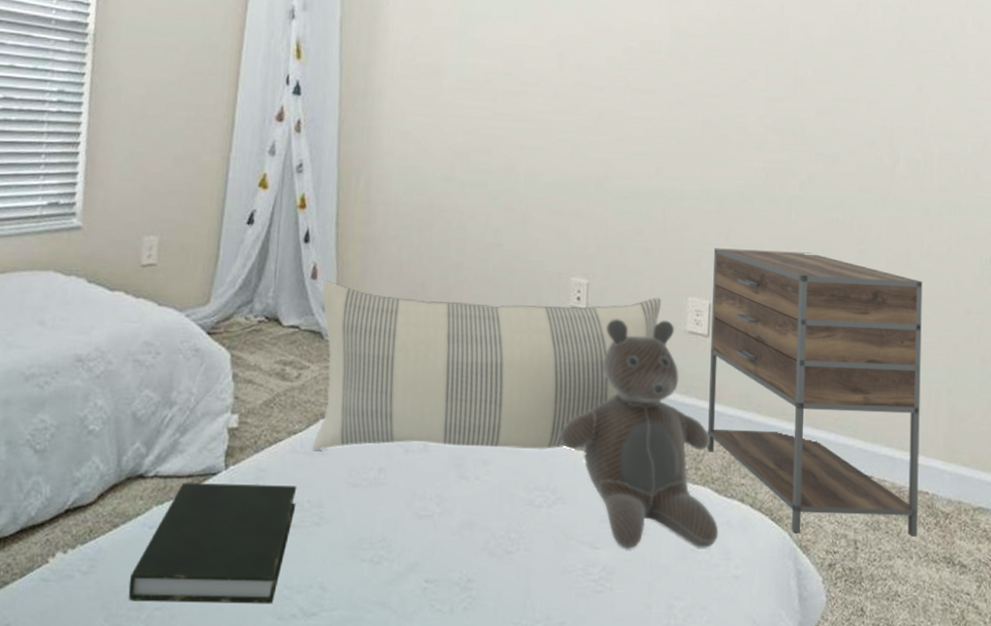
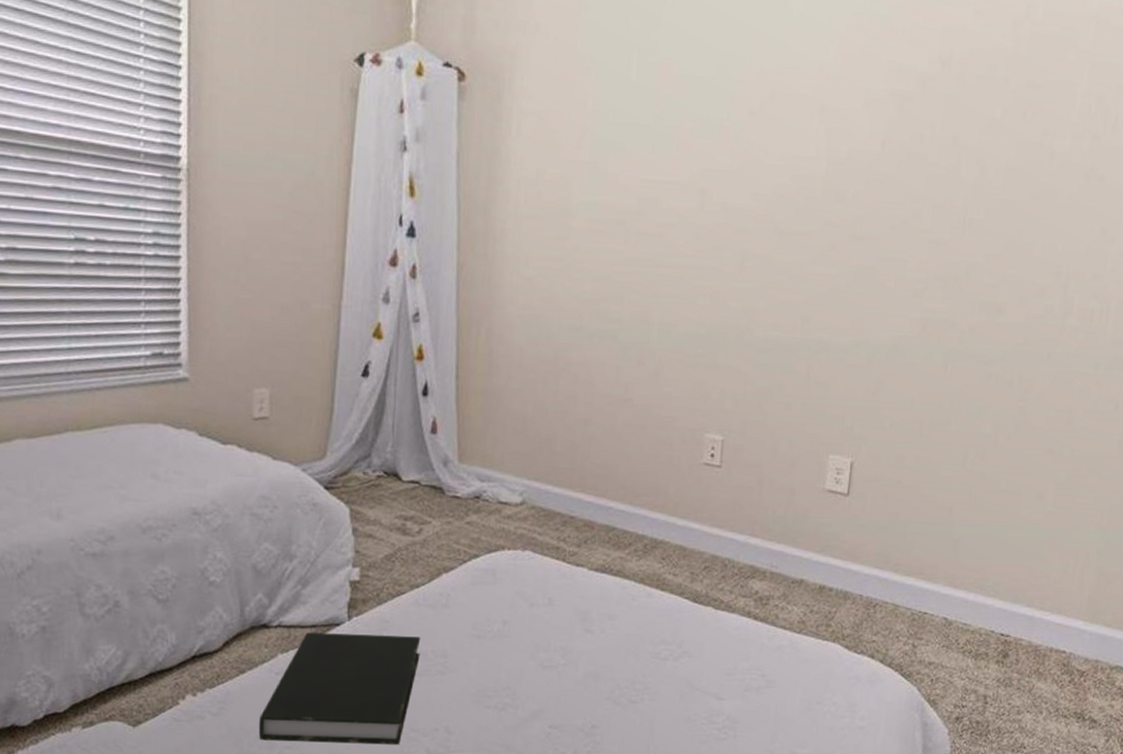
pillow: present [313,281,662,450] -> none [436,435,801,606]
stuffed animal: present [560,319,719,549] -> none [688,477,846,701]
nightstand: present [706,248,922,537] -> none [839,404,1083,693]

